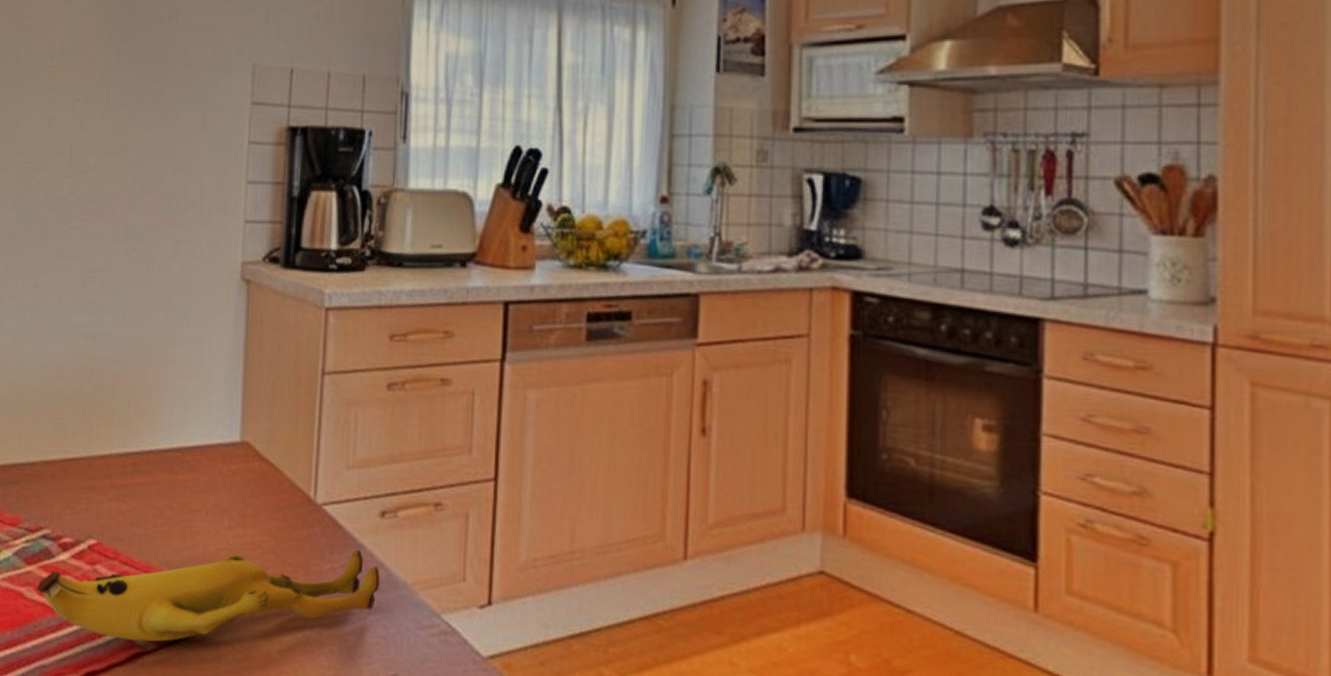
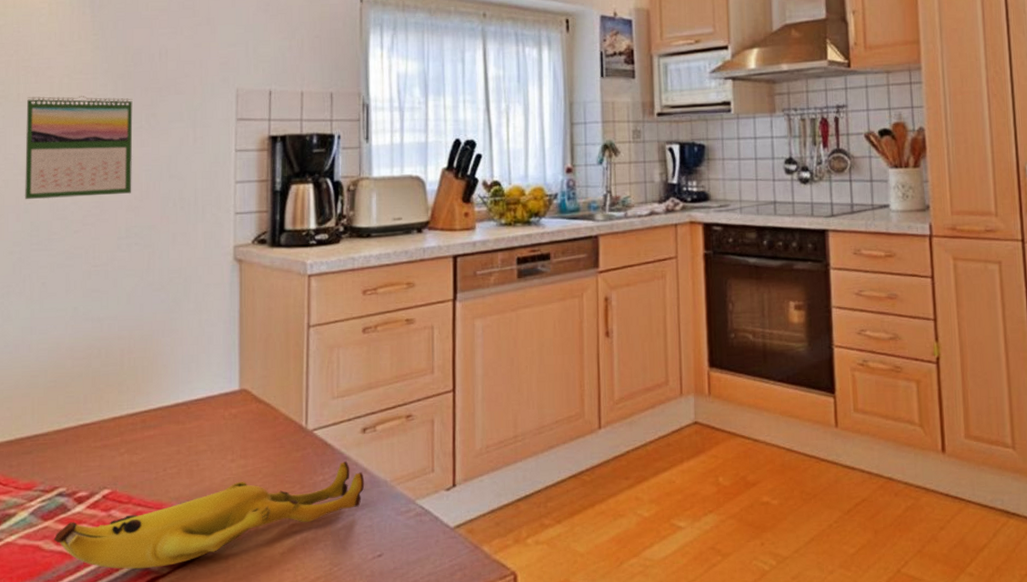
calendar: none [20,62,138,188] -> present [24,96,133,199]

